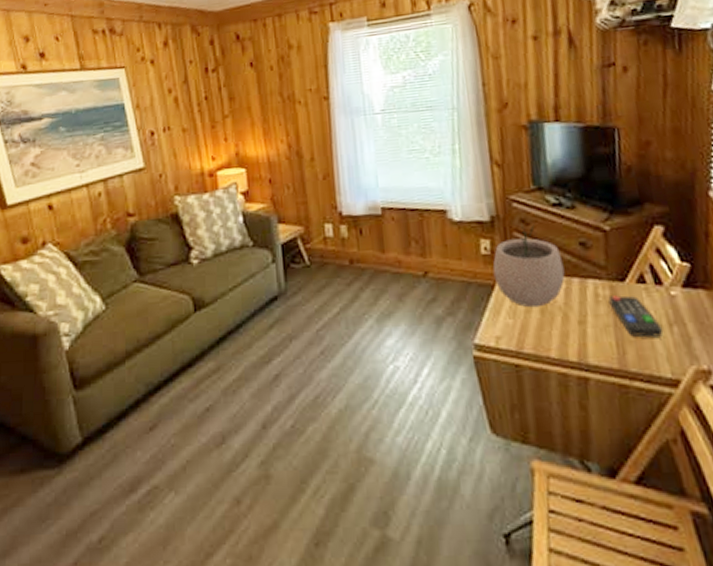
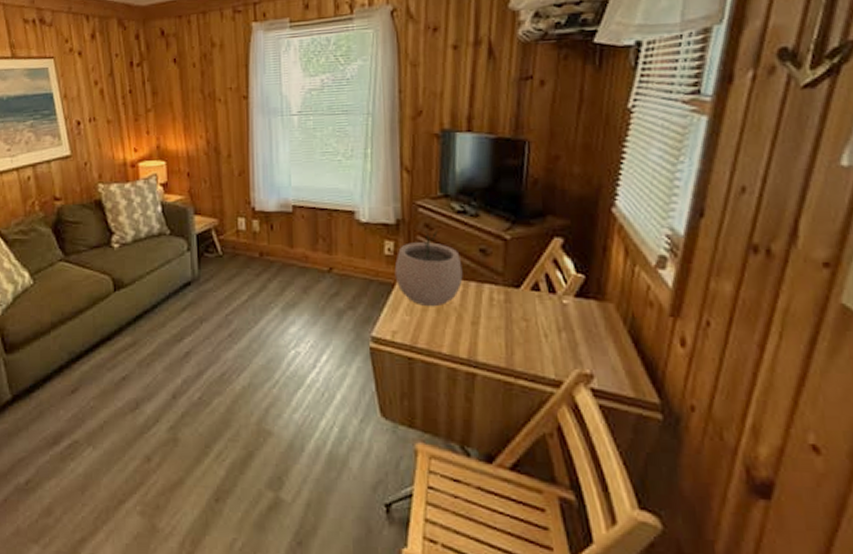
remote control: present [608,295,664,338] -> none [502,301,552,341]

